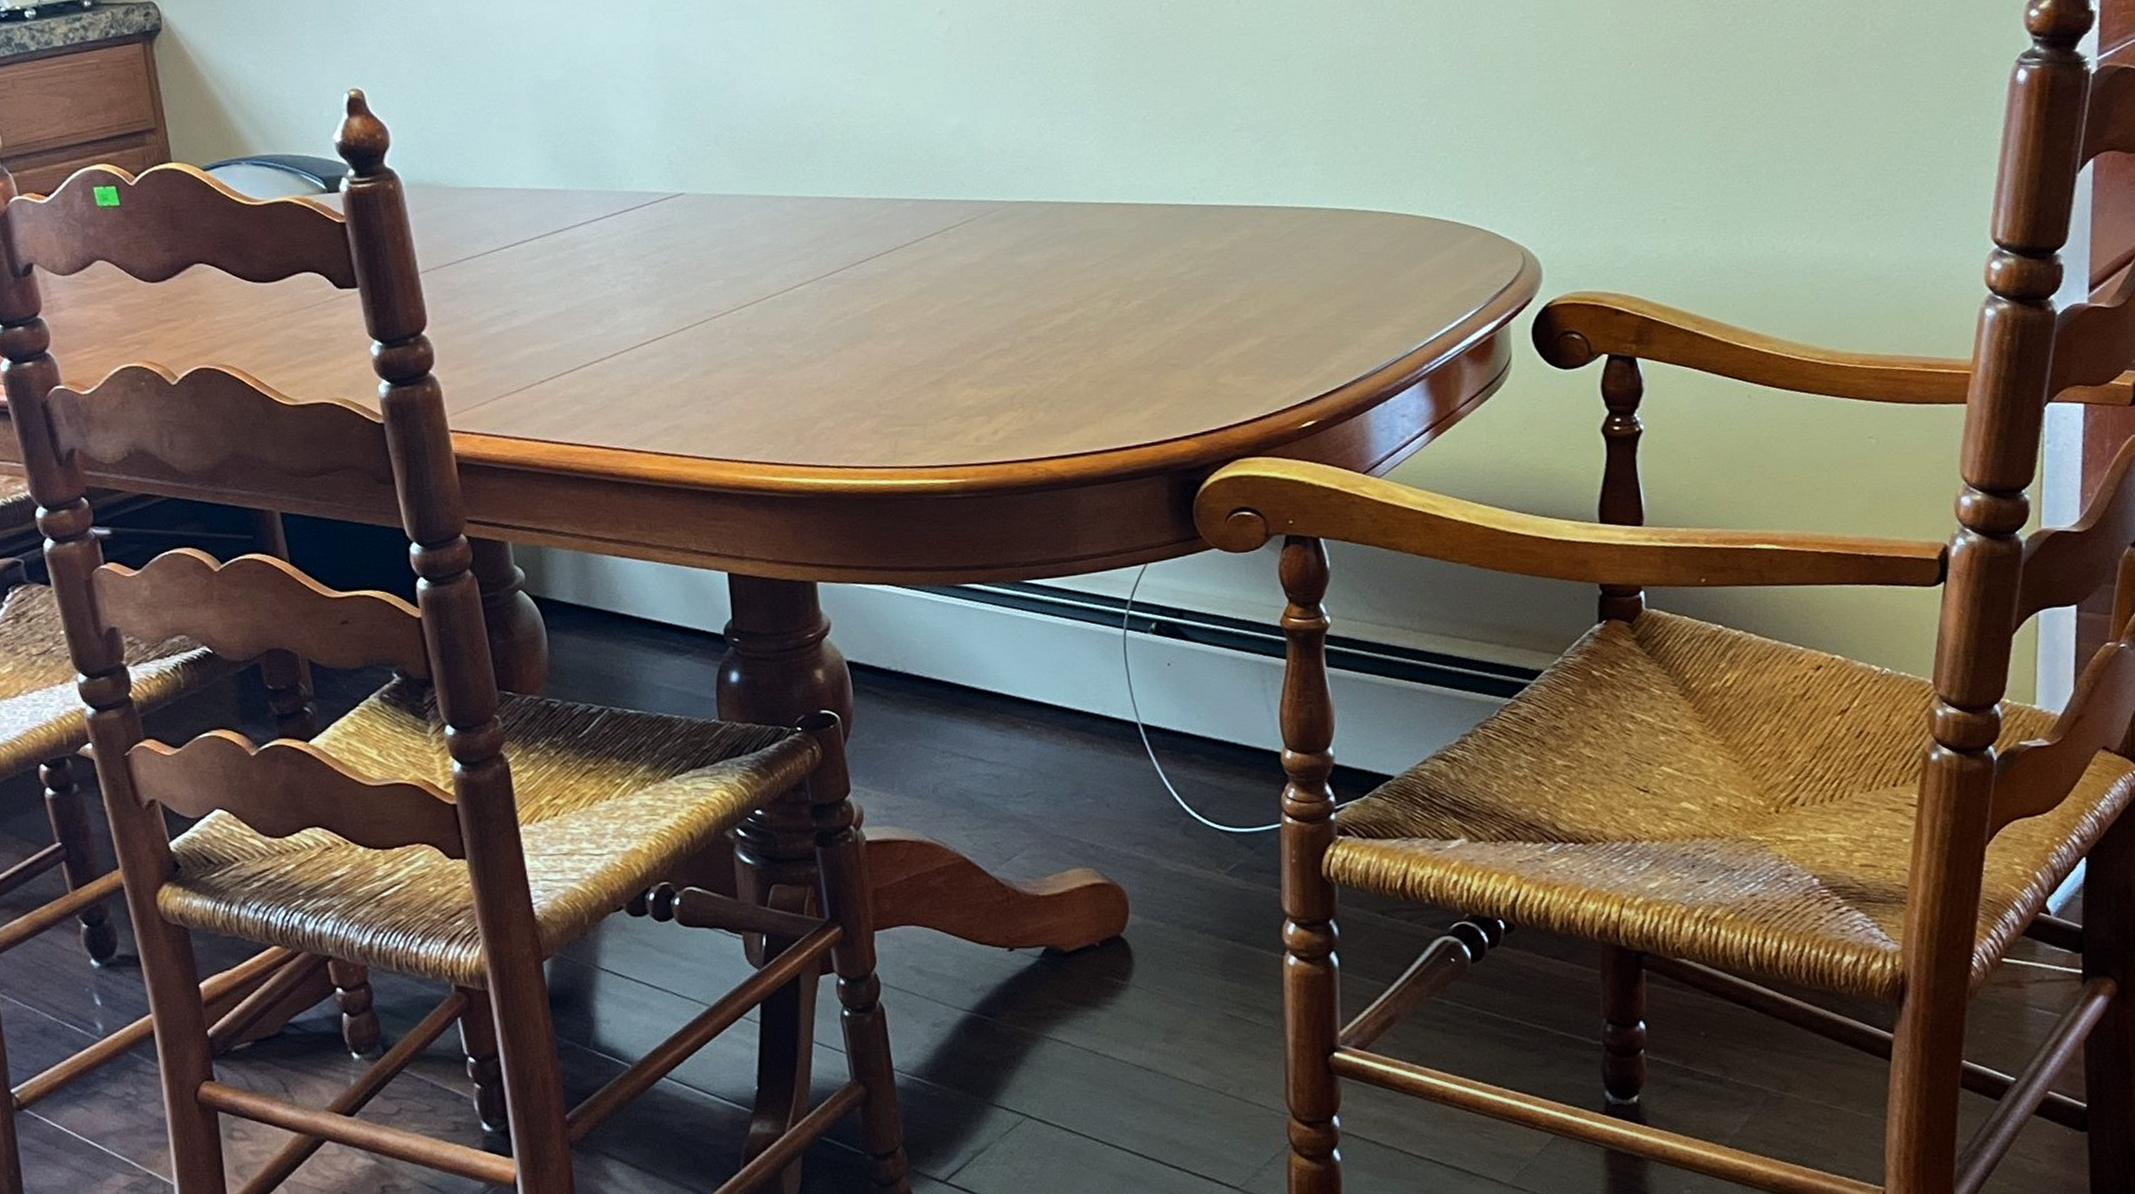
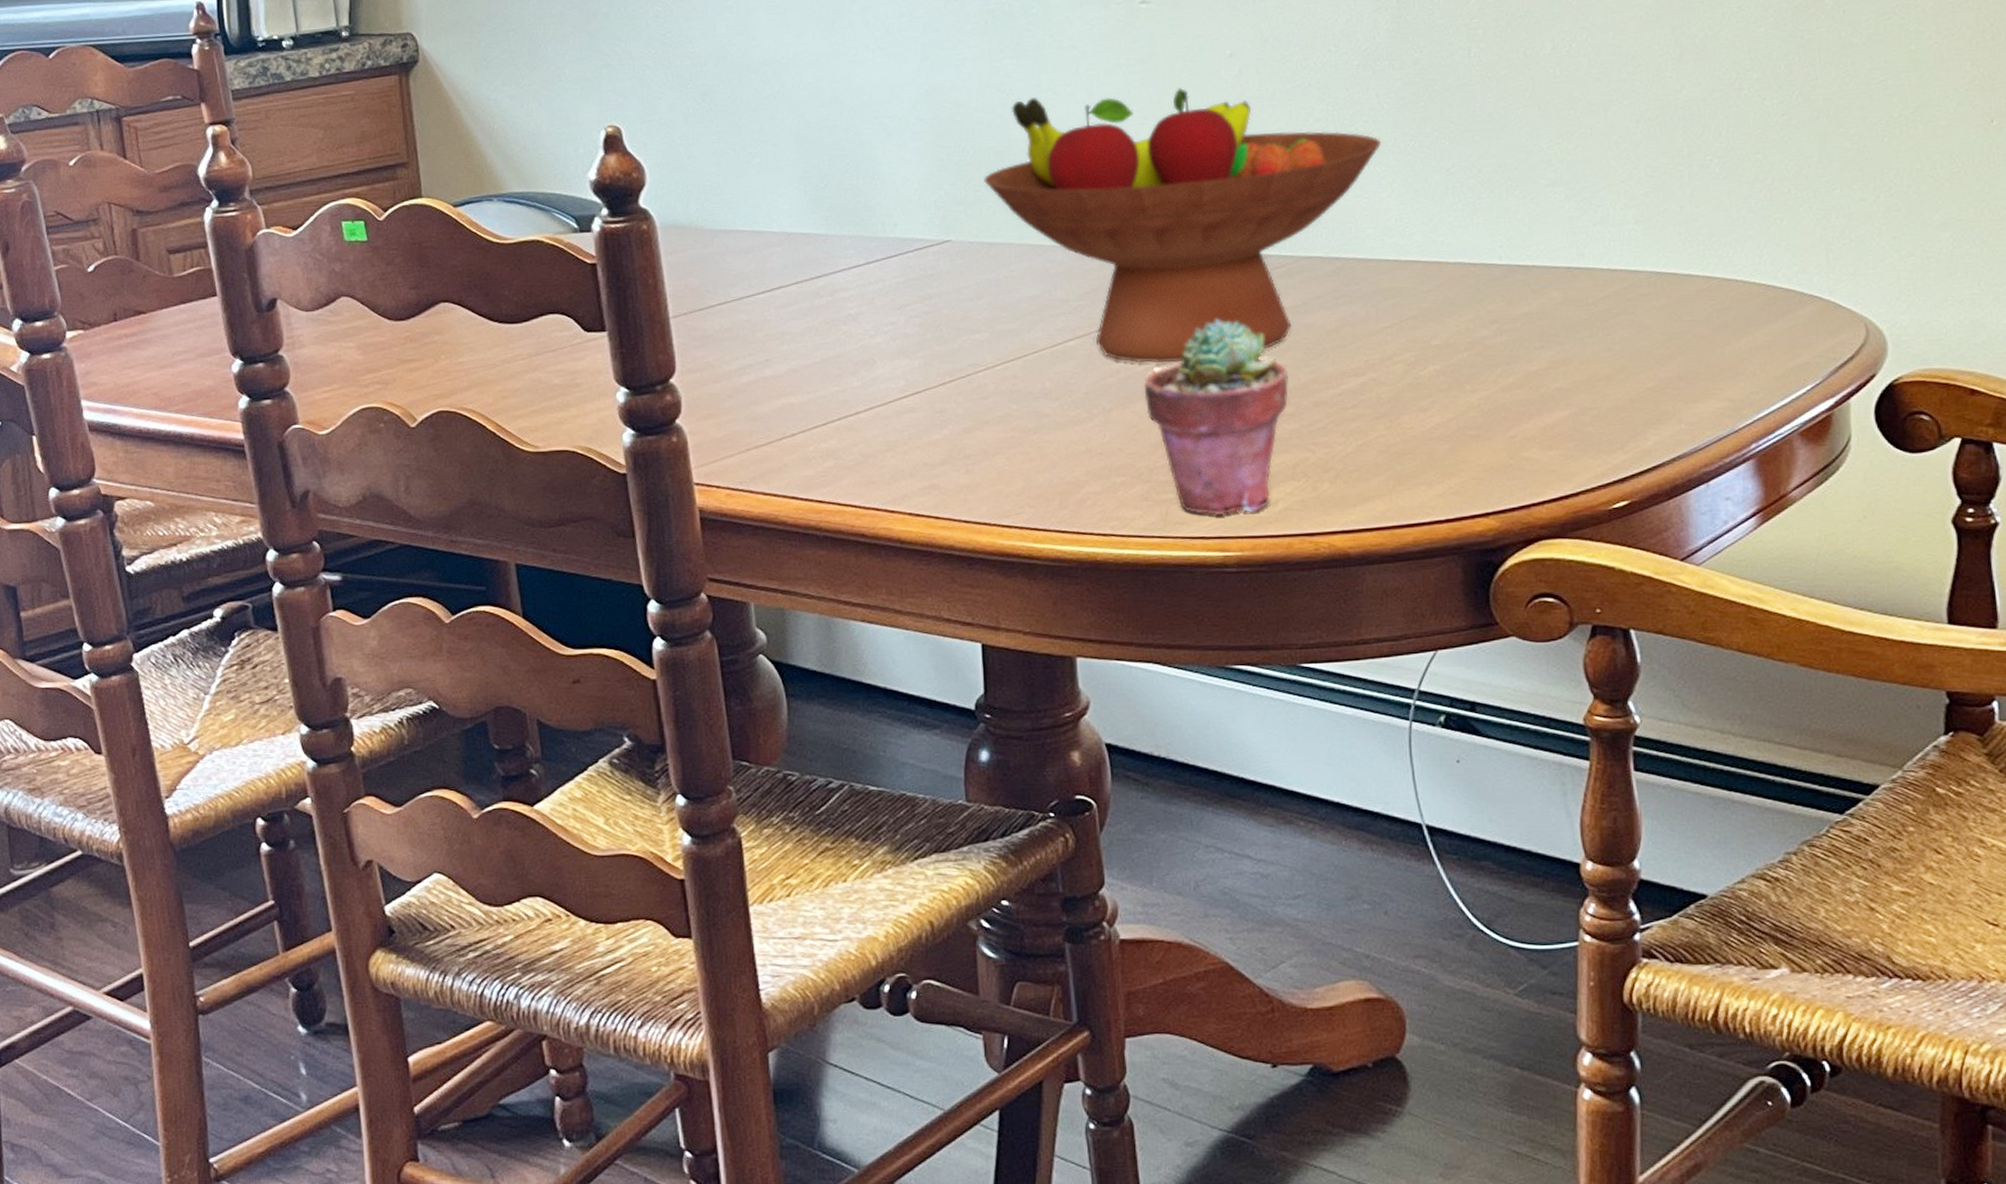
fruit bowl: none [713,44,1083,305] -> present [984,87,1382,364]
potted succulent: none [870,261,1004,446] -> present [1144,318,1289,516]

